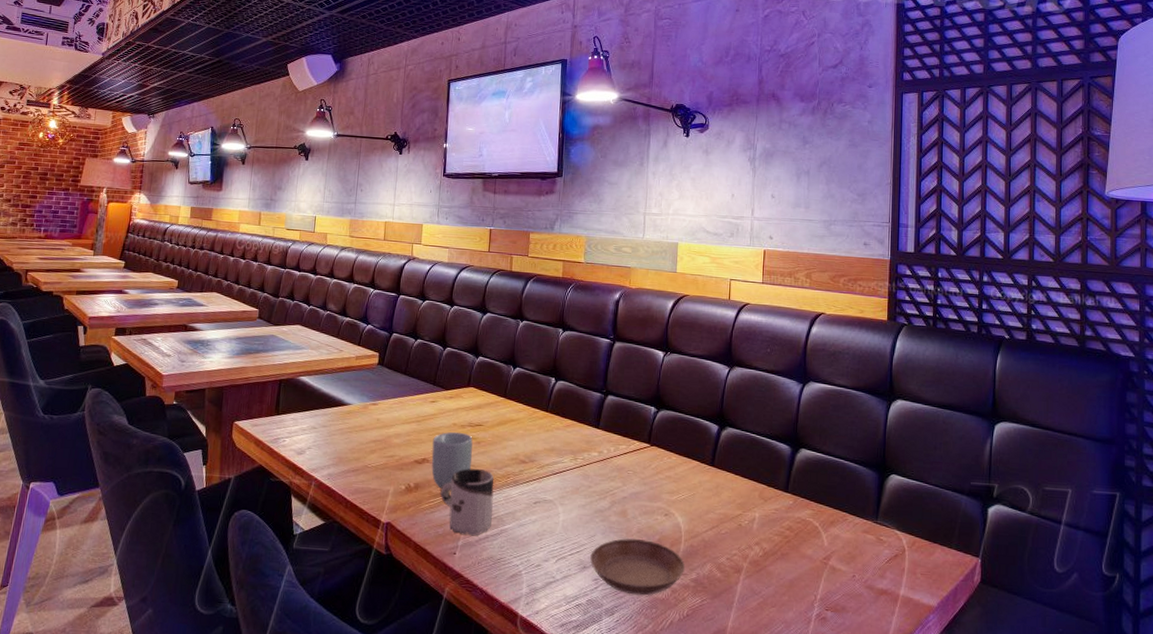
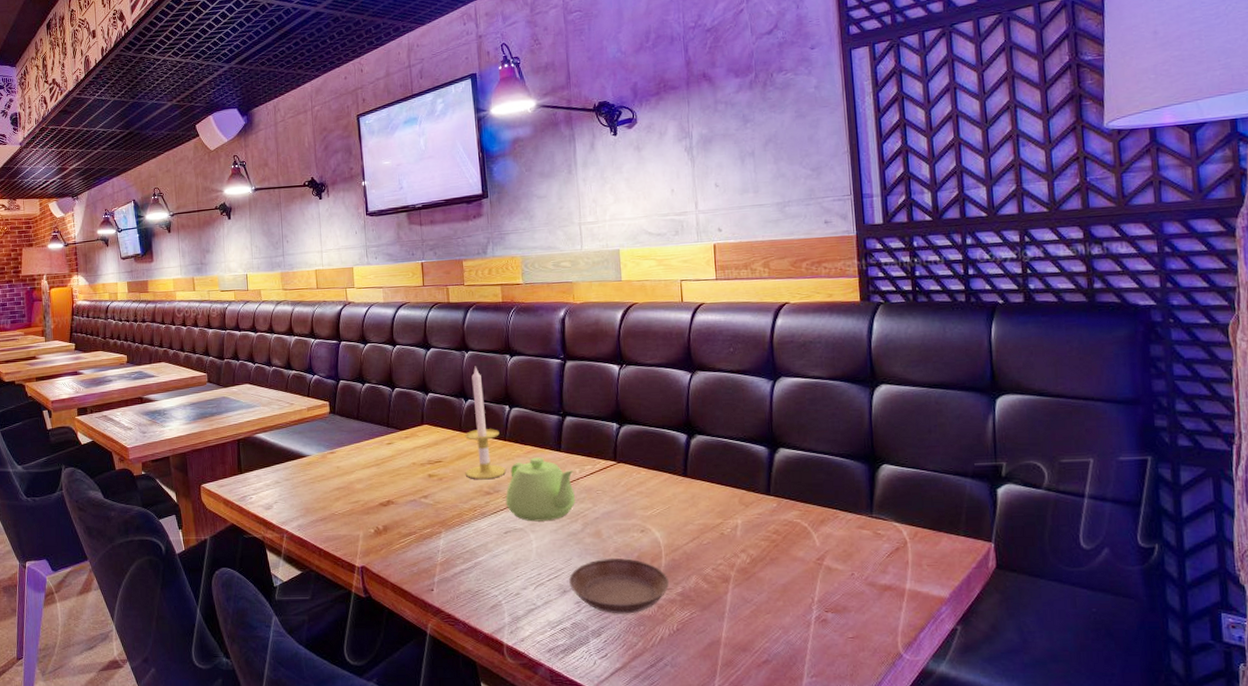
cup: present [431,431,473,490] -> none [394,470,437,529]
cup: present [440,468,494,536] -> none [409,504,465,572]
candle: none [503,335,543,448] -> present [465,366,506,480]
teapot: none [539,431,609,496] -> present [505,457,576,522]

